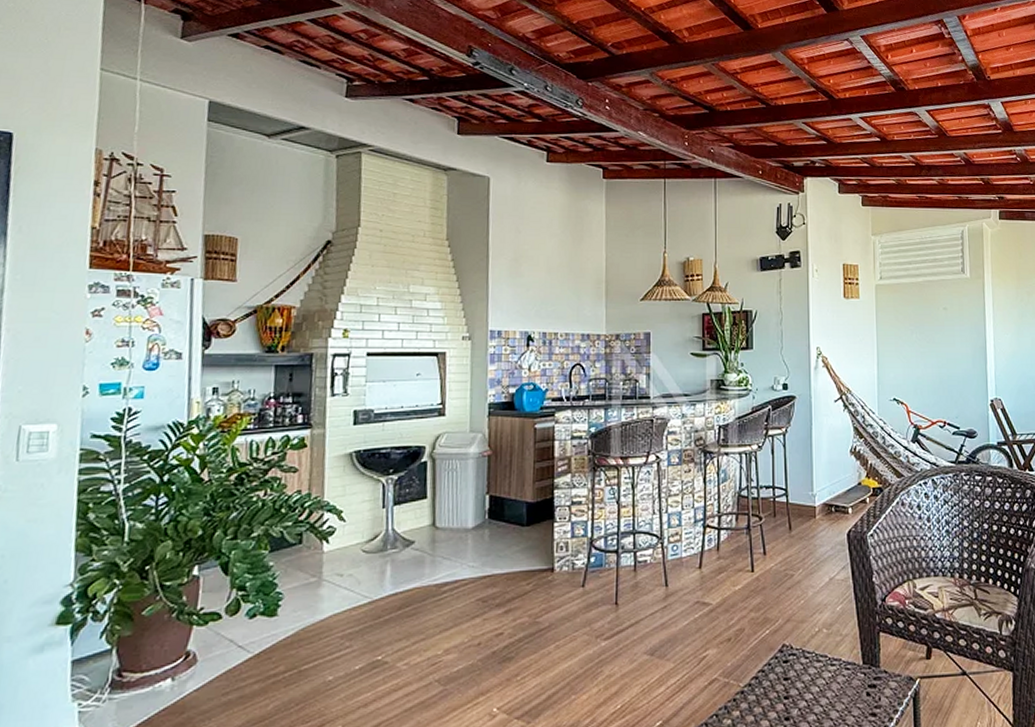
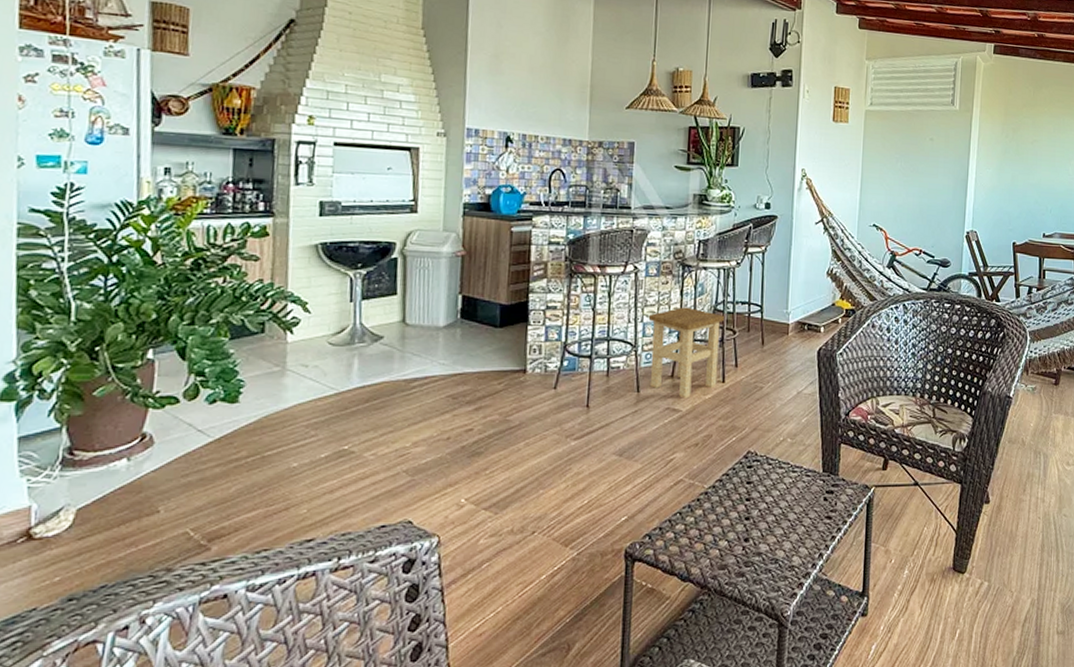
stool: none [672,494,749,591] -> present [648,307,724,399]

